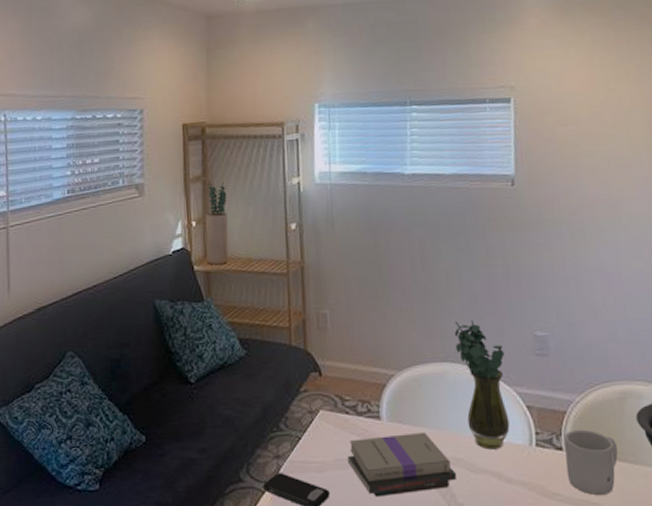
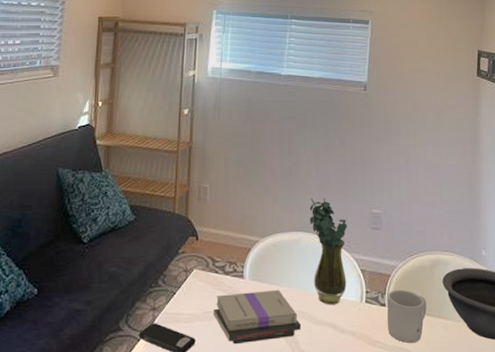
vase: present [205,180,229,265] -> none [108,67,132,141]

